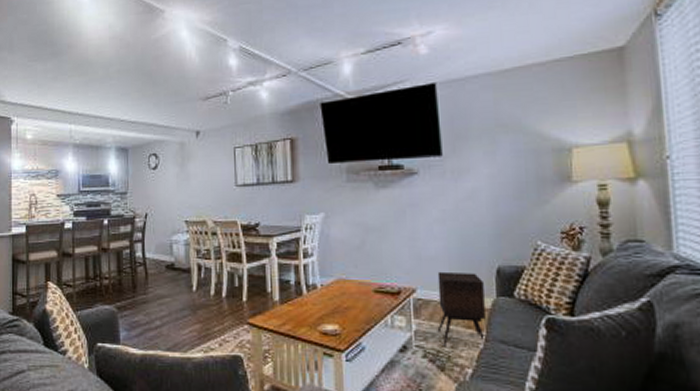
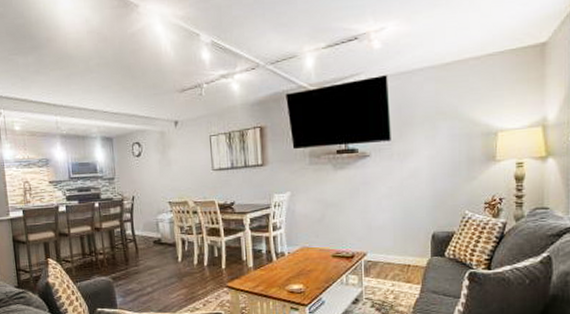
side table: present [437,271,487,347] -> none [383,238,422,298]

